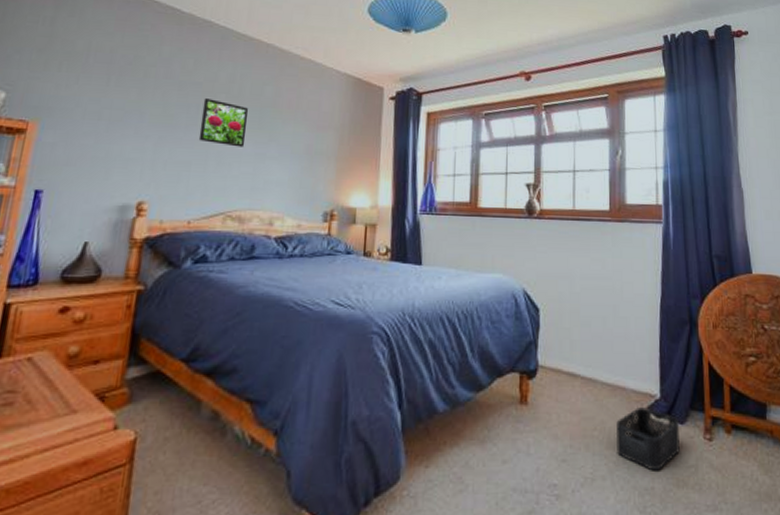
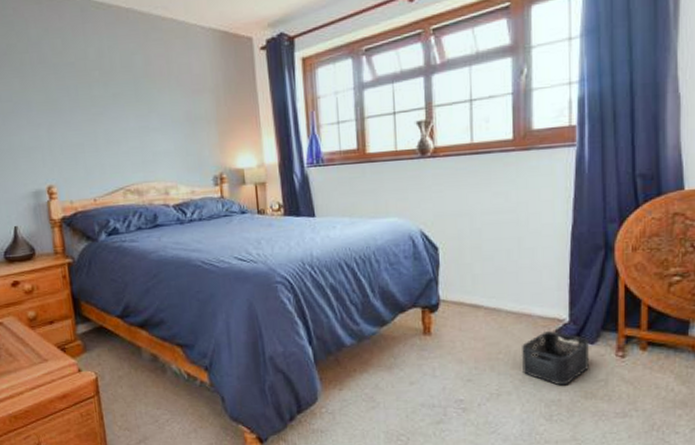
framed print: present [198,98,249,147] -> none [79,77,128,123]

